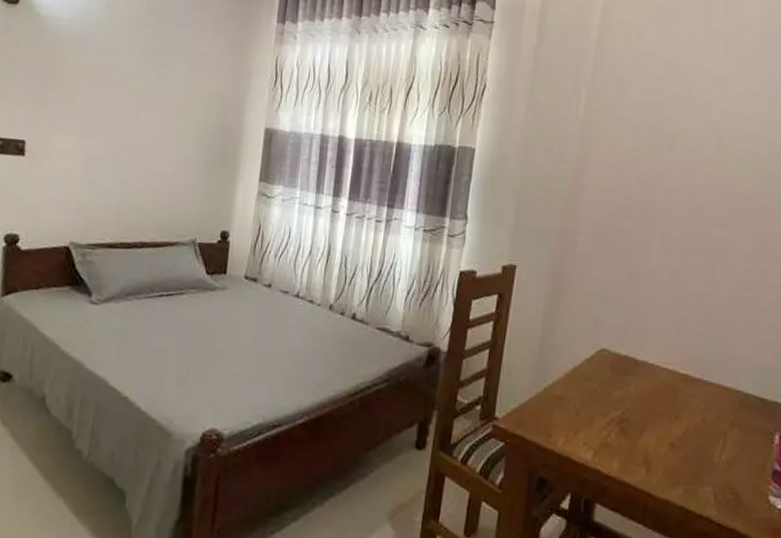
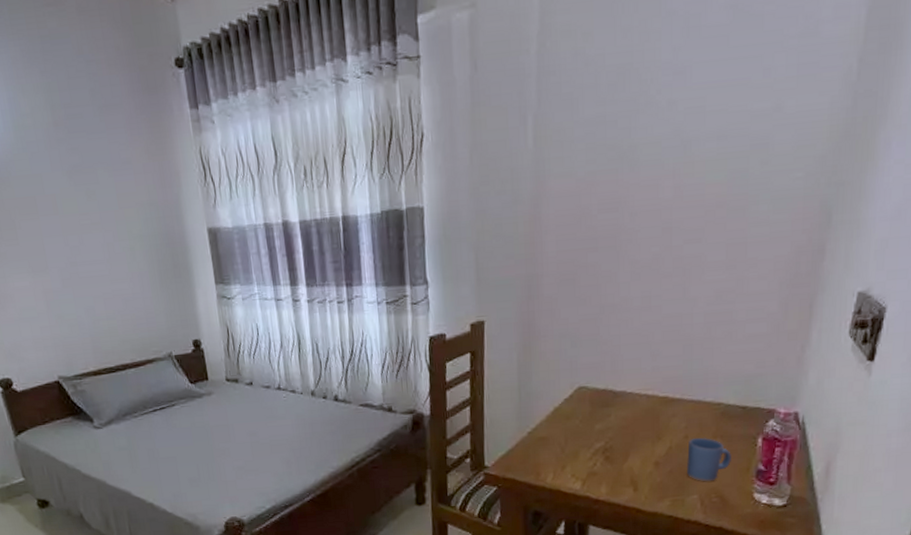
mug: none [701,423,748,475] -> present [686,437,731,482]

